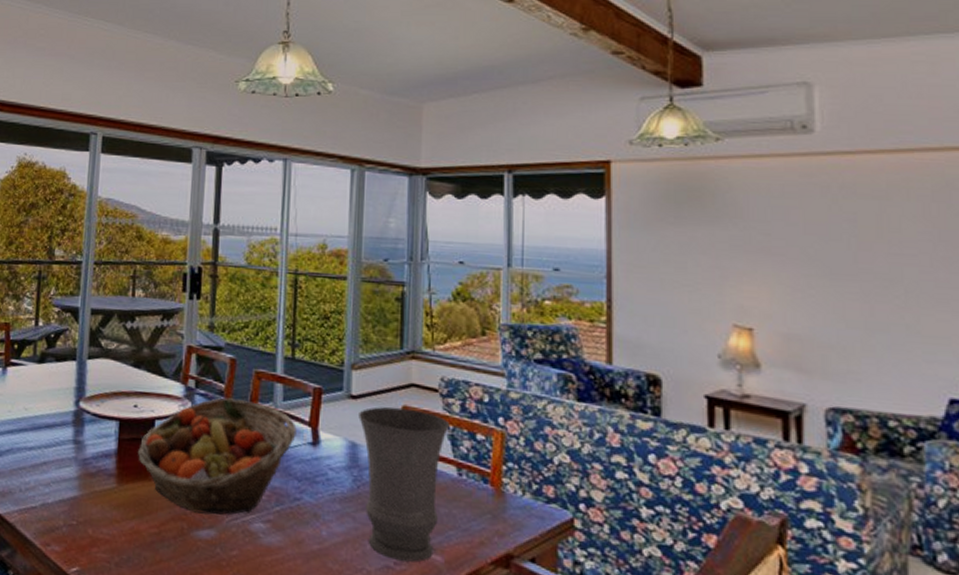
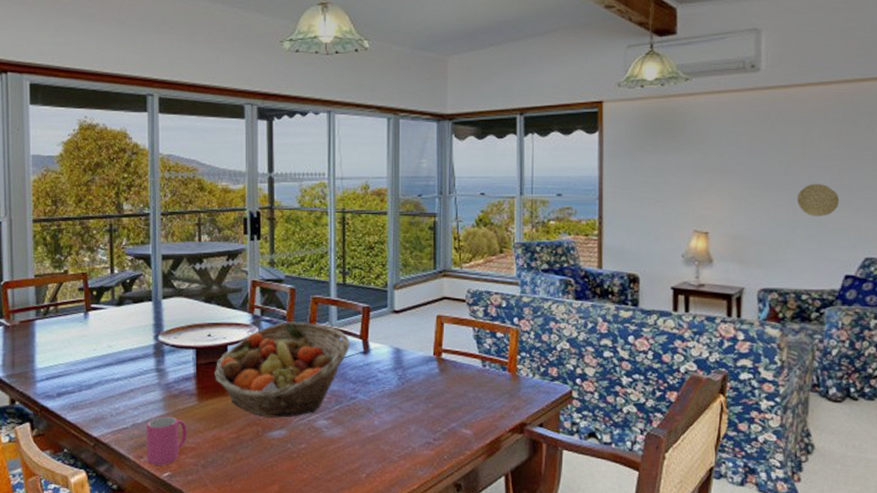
mug: none [54,497,102,558] -> present [146,416,187,465]
vase: present [359,406,450,562] -> none [401,317,475,437]
decorative plate: none [874,275,935,319] -> present [797,183,840,216]

